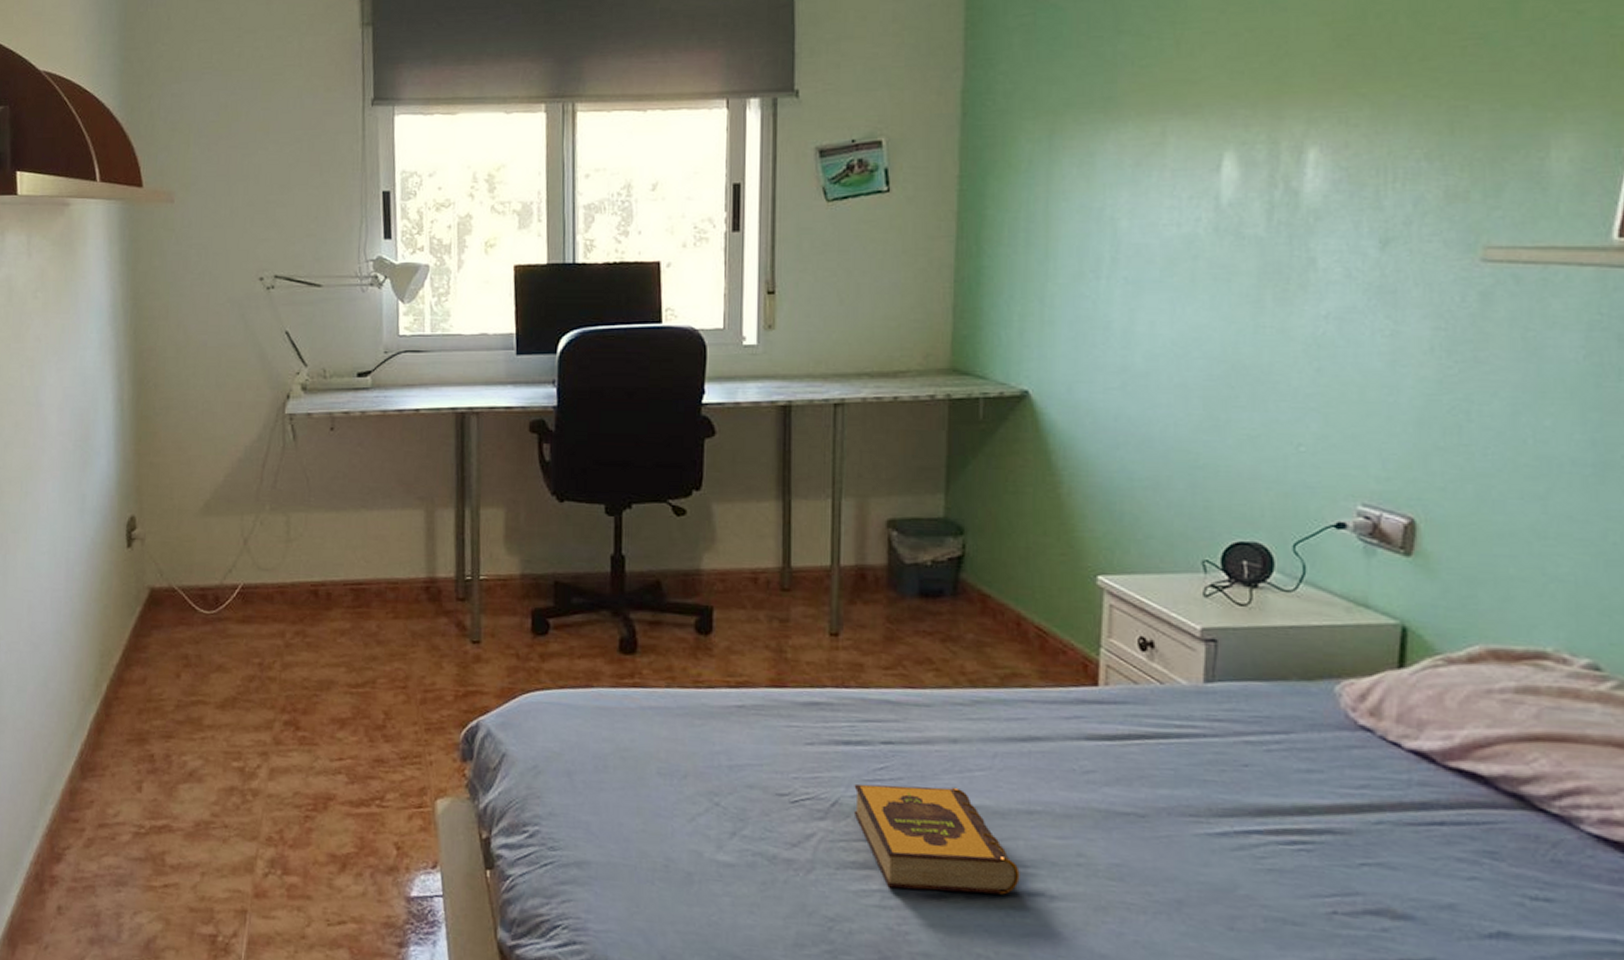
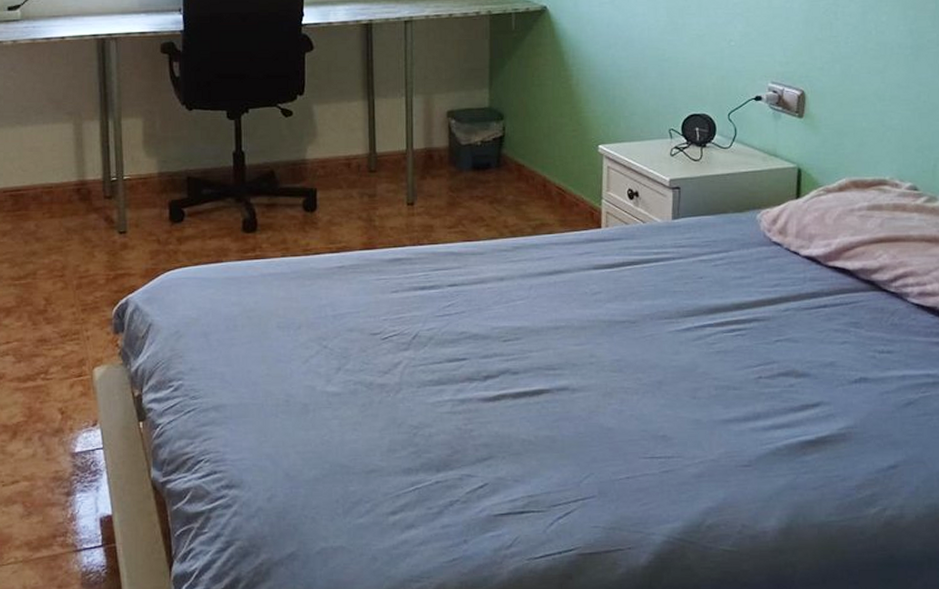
hardback book: present [853,783,1020,895] -> none [429,314,551,397]

